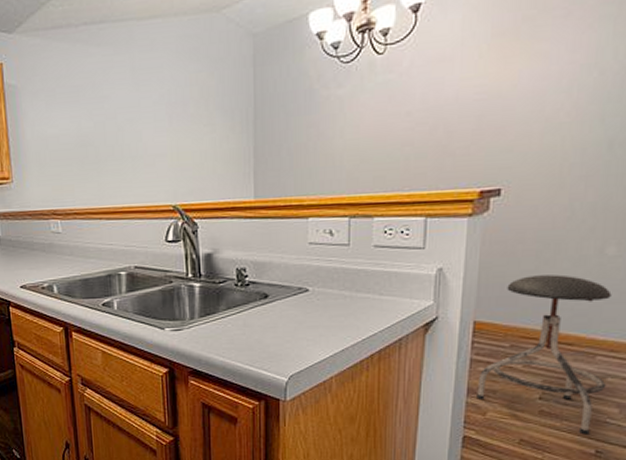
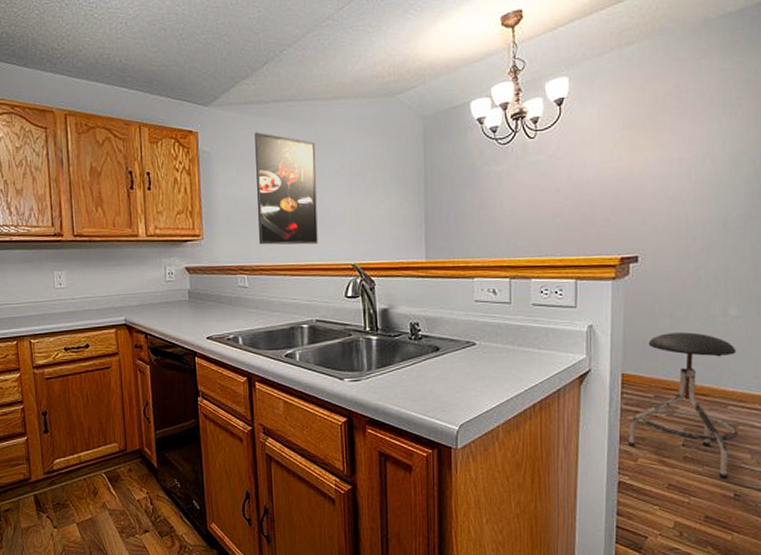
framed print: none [64,60,136,187] -> present [255,132,318,245]

